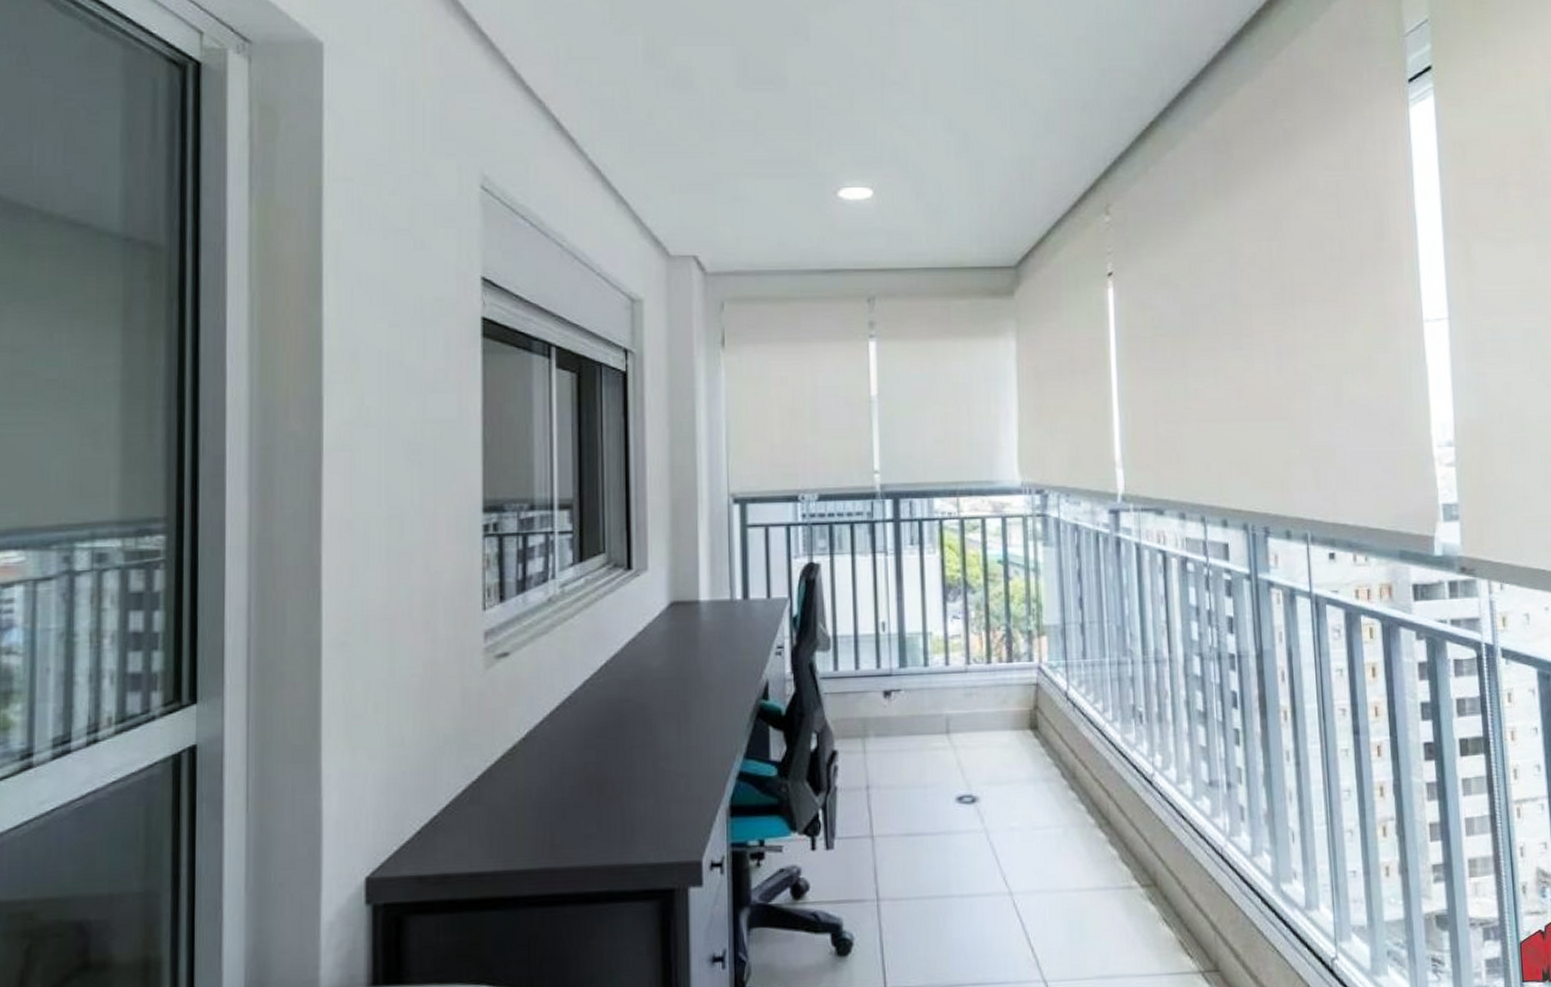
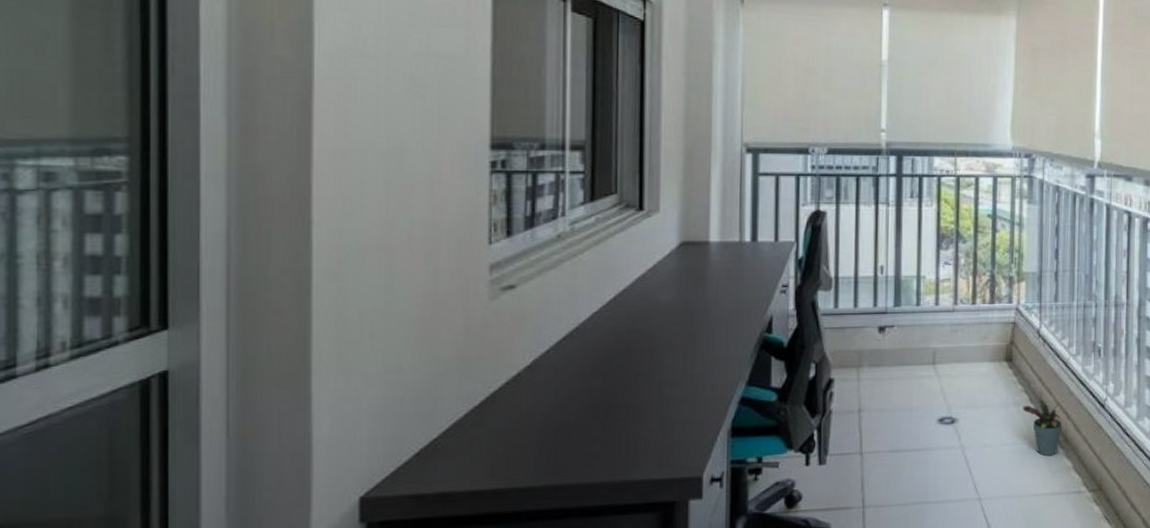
potted plant: none [1054,774,1102,843] -> present [1023,399,1062,457]

